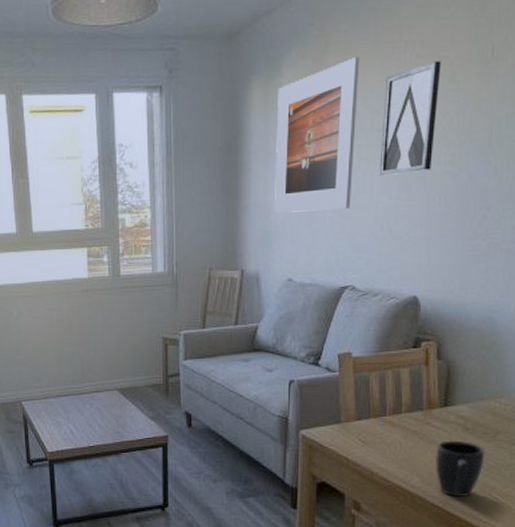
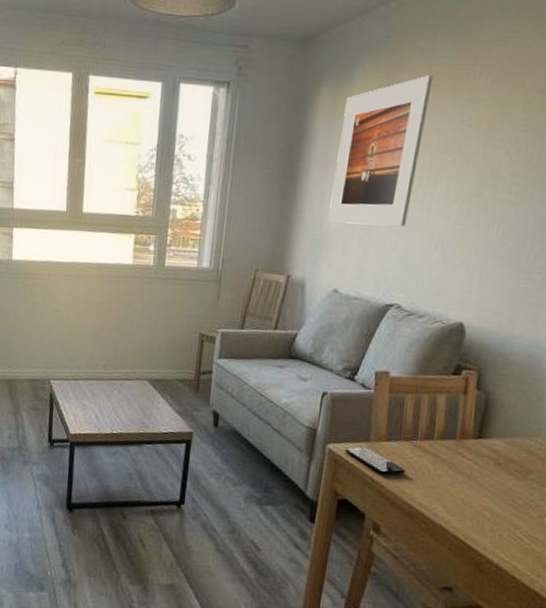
smartphone: none [317,429,378,453] -> present [344,447,405,475]
wall art: present [379,61,441,177] -> none [439,88,516,198]
mug: present [435,440,485,496] -> none [461,473,515,533]

